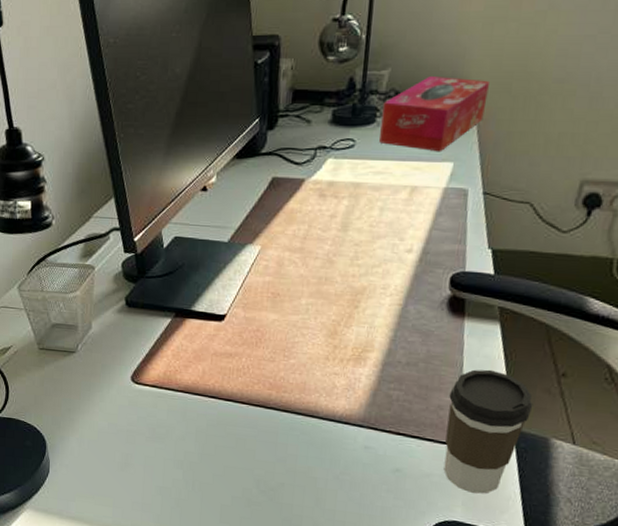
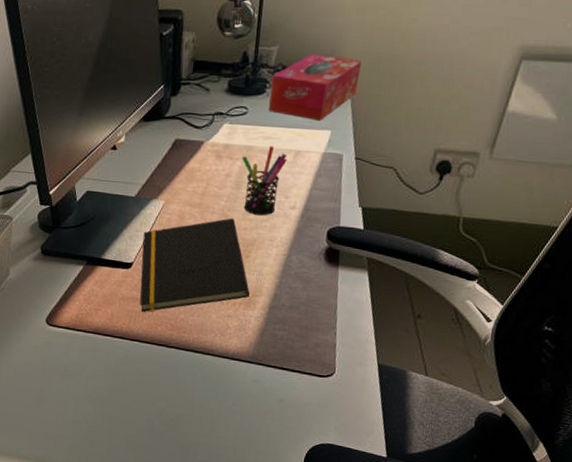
notepad: none [234,263,360,369] -> present [140,218,250,312]
pen holder: none [348,182,402,261] -> present [241,146,287,216]
coffee cup: present [443,369,533,494] -> none [320,312,394,420]

